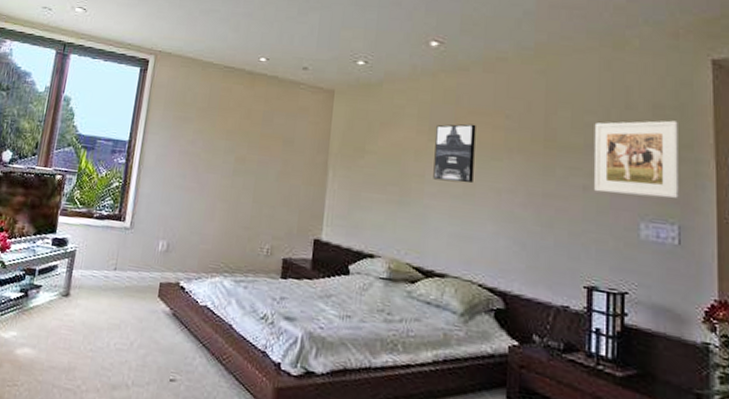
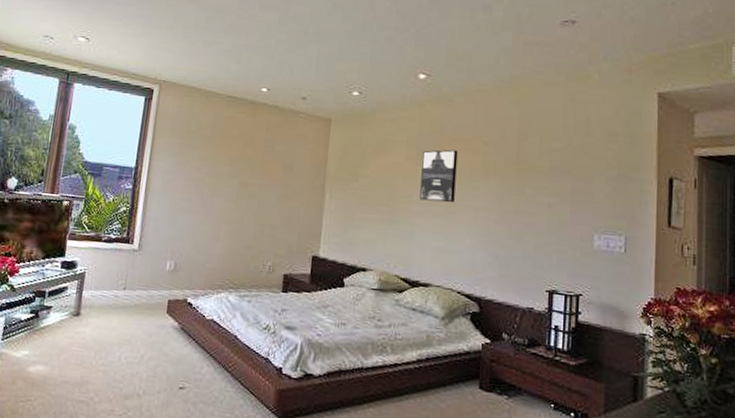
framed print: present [593,120,679,199] -> none [557,146,628,213]

